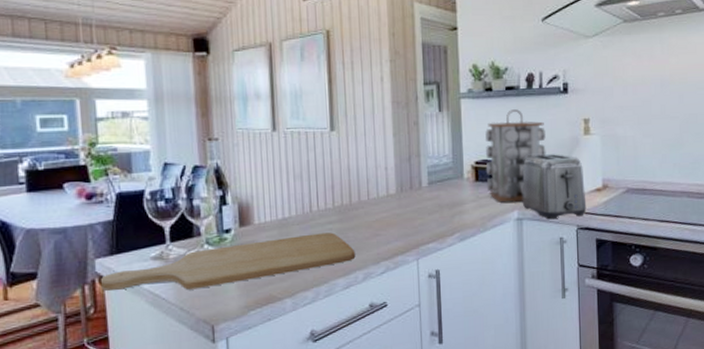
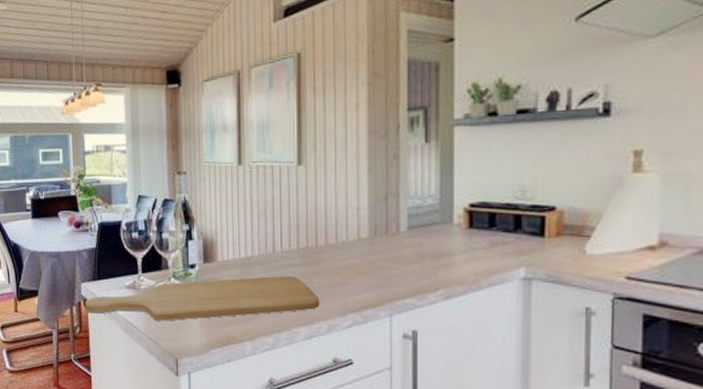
spice rack: present [484,109,546,202] -> none [483,138,572,257]
toaster: present [521,154,587,219] -> none [532,197,631,282]

